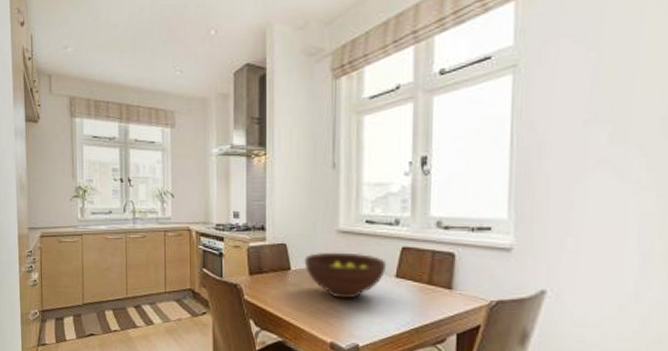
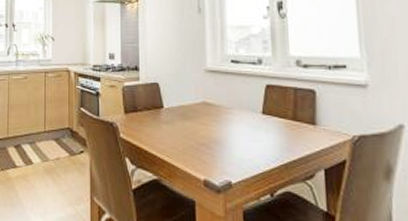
fruit bowl: present [304,252,387,299] -> none [176,90,253,136]

